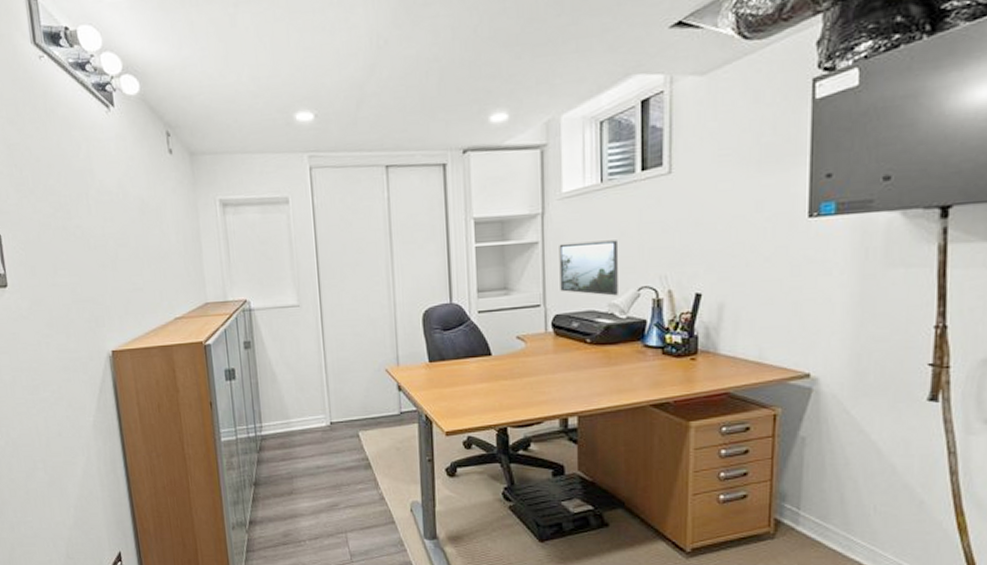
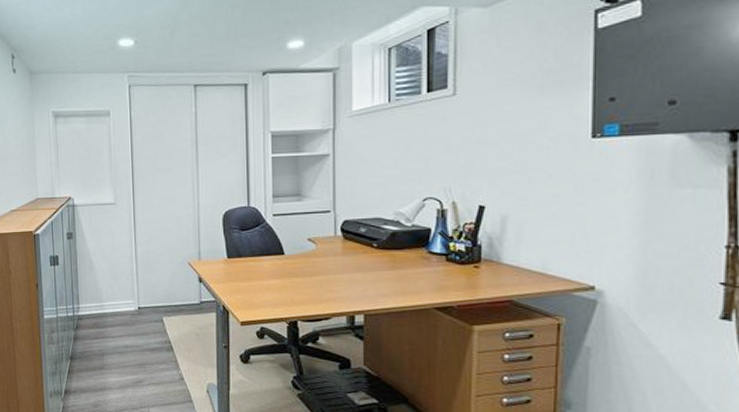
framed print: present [559,240,618,296] -> none [349,154,404,205]

